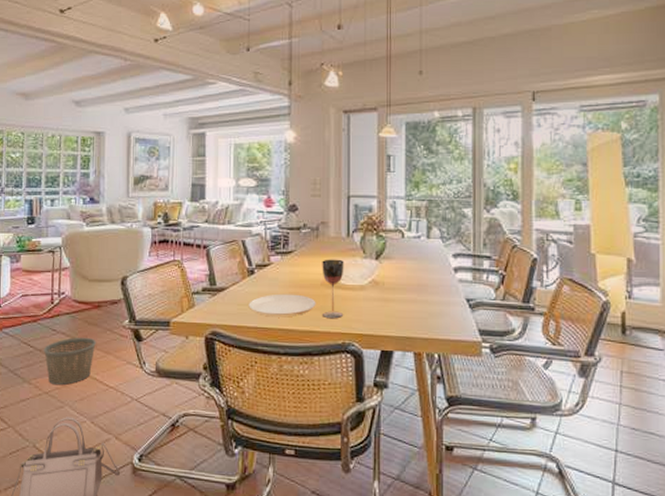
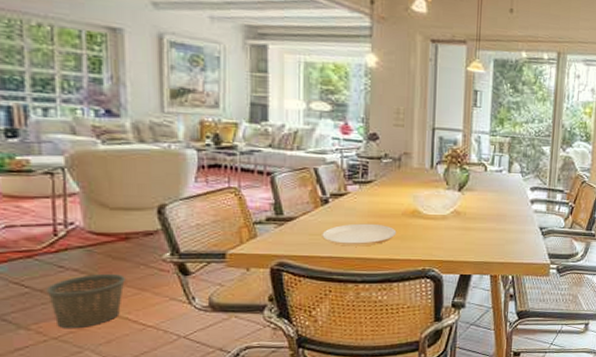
wineglass: present [322,259,344,319] -> none [403,189,427,247]

